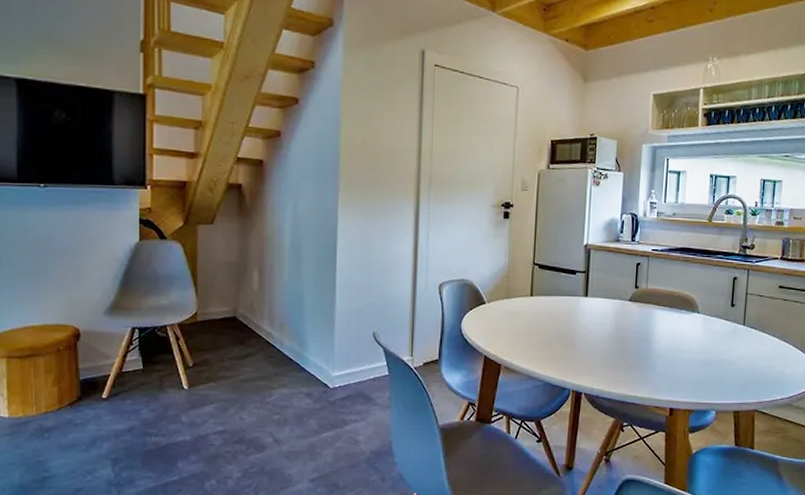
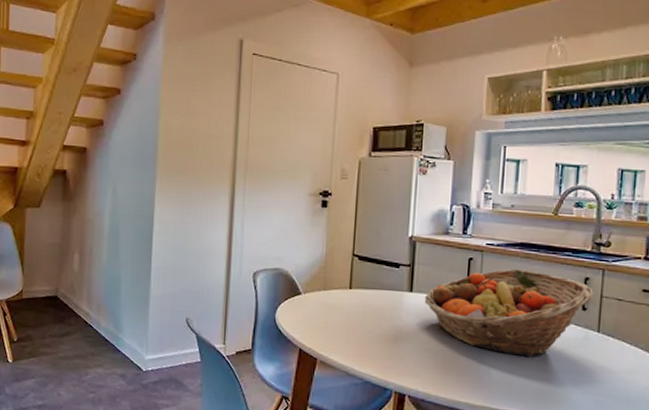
fruit basket: none [598,272,740,351] -> present [424,269,593,357]

